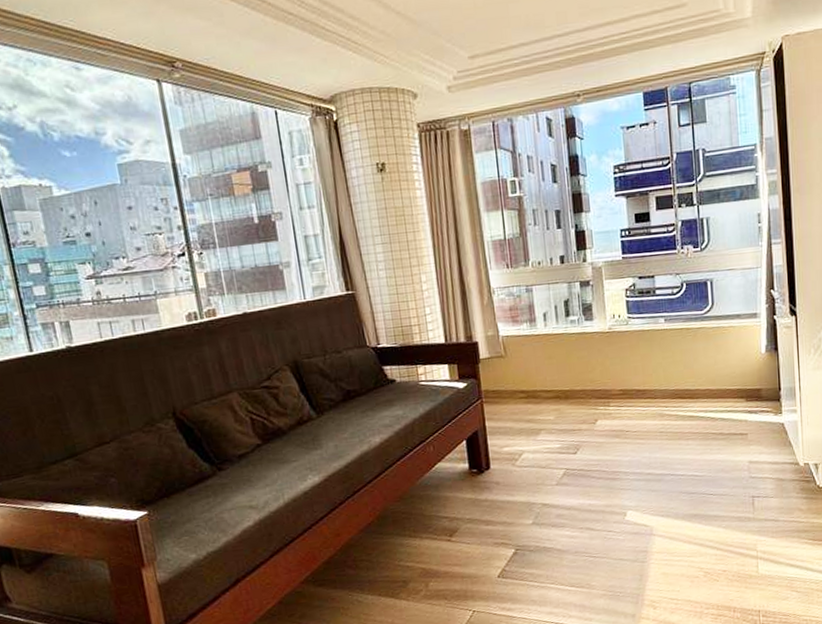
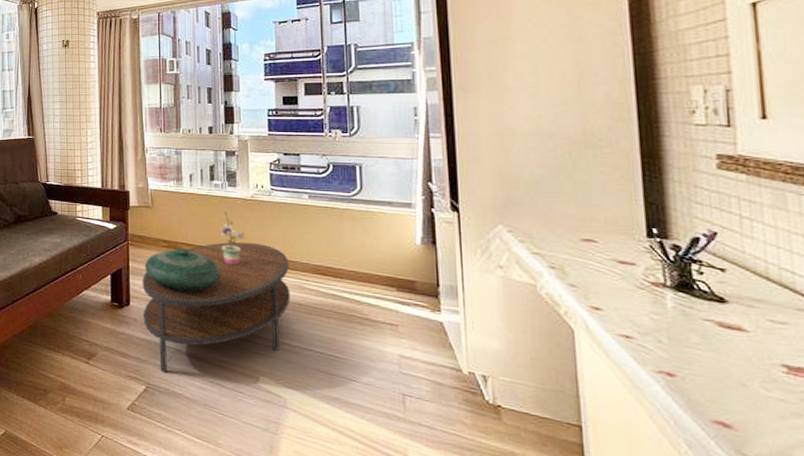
coffee table: none [501,377,652,532] -> present [142,241,290,374]
decorative bowl: none [502,396,584,443] -> present [144,248,221,292]
potted plant: none [578,348,606,405] -> present [219,211,246,265]

